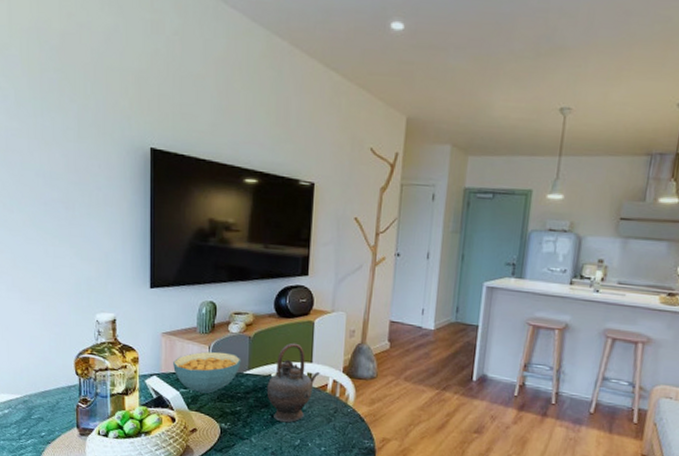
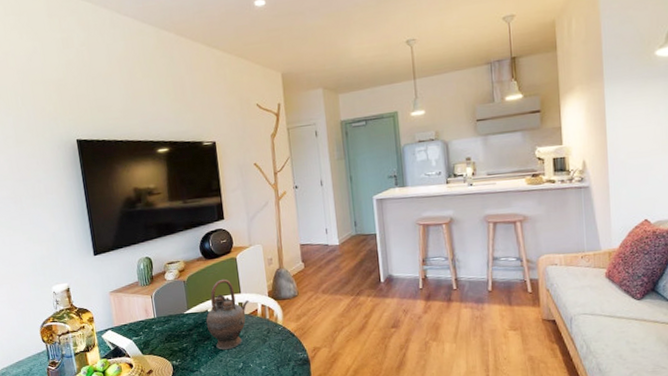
cereal bowl: present [173,351,241,393] -> none [123,298,181,338]

